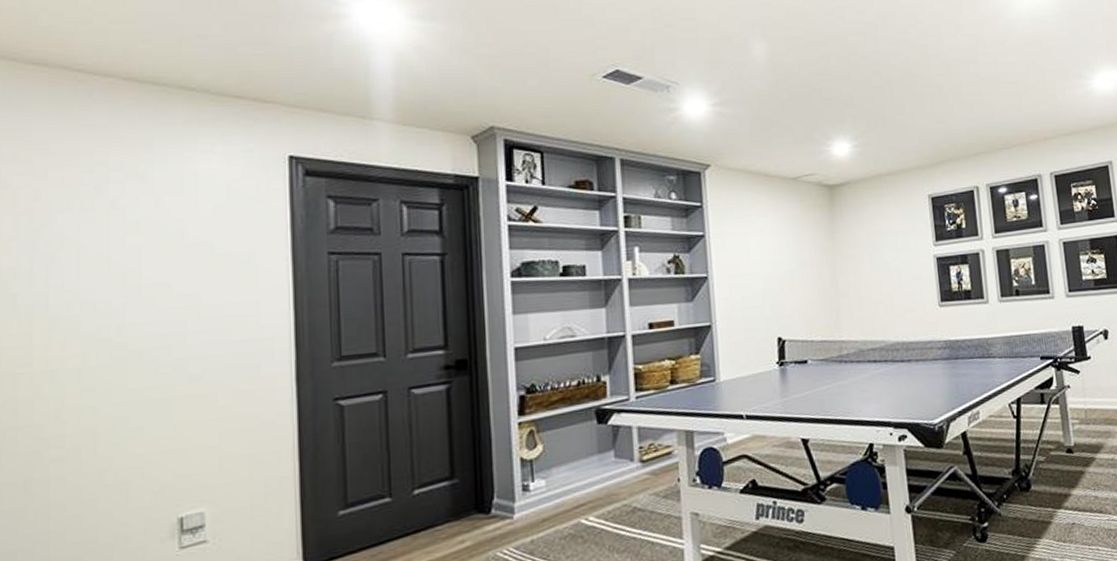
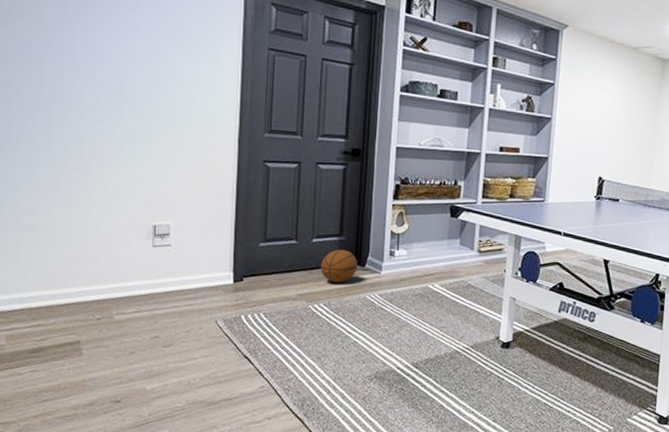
basketball: none [429,496,481,544] -> present [321,249,358,283]

